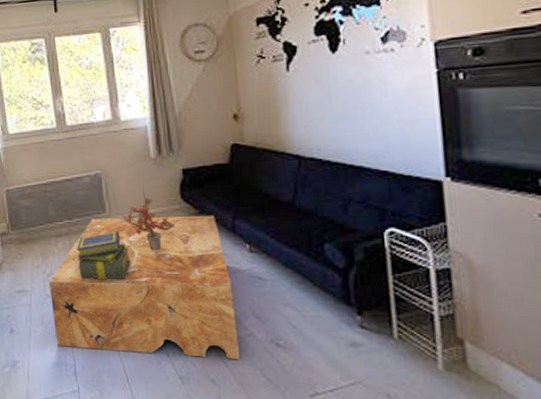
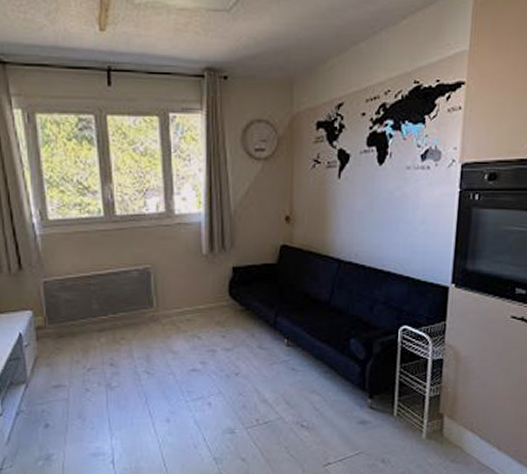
coffee table: present [48,215,240,360] -> none [88,312,269,441]
stack of books: present [76,230,132,280] -> none [120,325,177,374]
potted plant: present [121,191,181,251] -> none [169,287,227,345]

